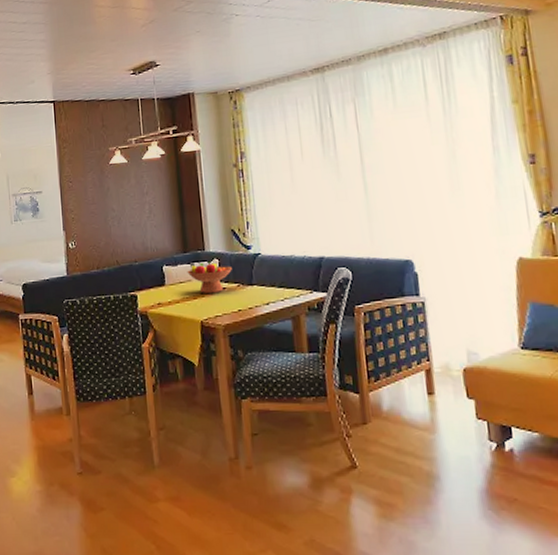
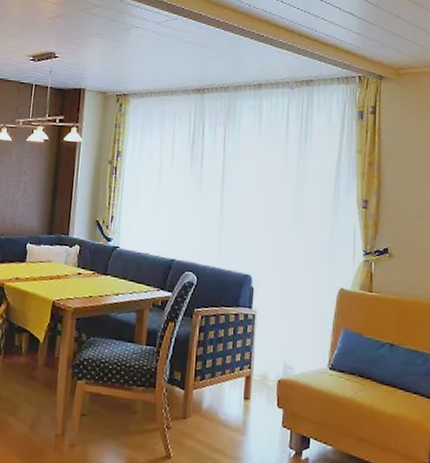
fruit bowl: present [187,261,232,293] -> none [48,245,91,277]

